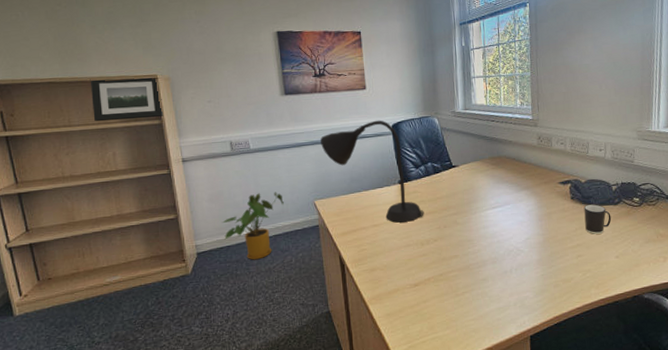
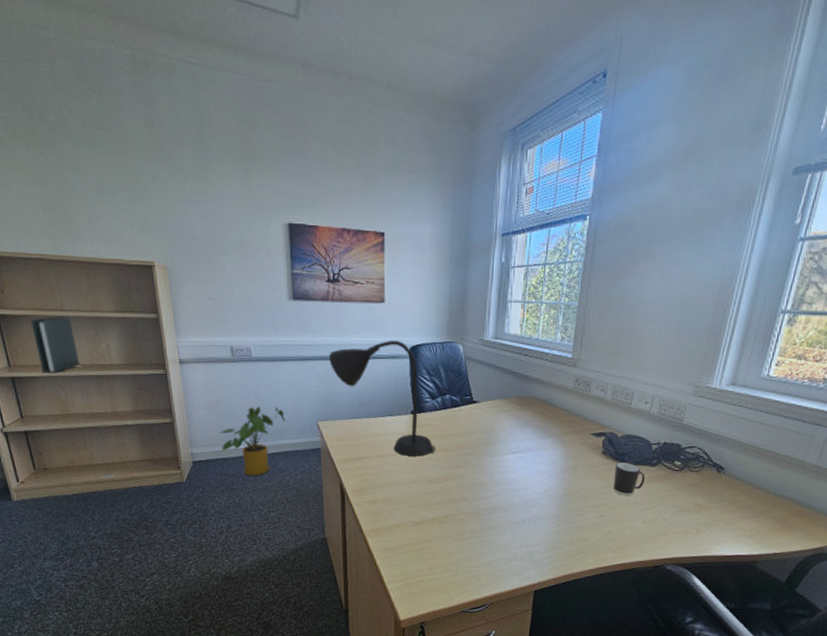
binder: none [39,131,87,186] -> present [31,317,80,373]
picture frame: present [90,78,164,122] -> none [82,259,161,311]

